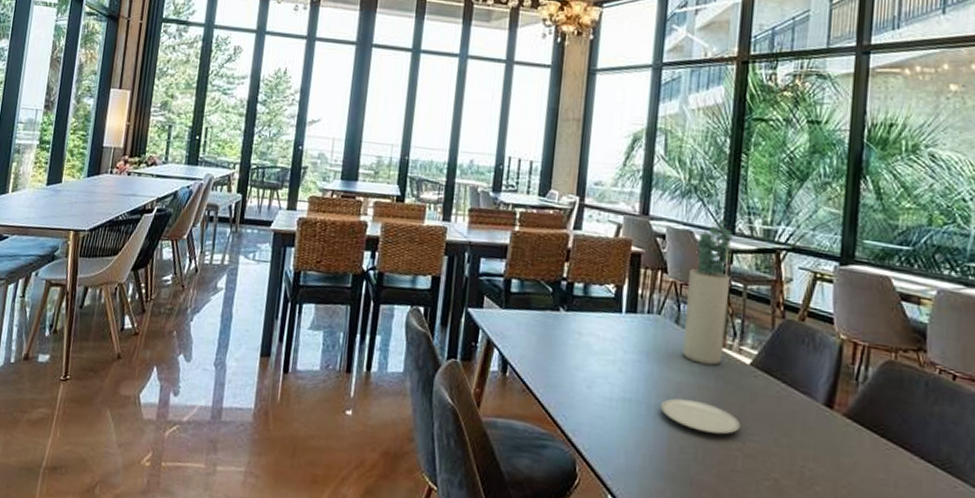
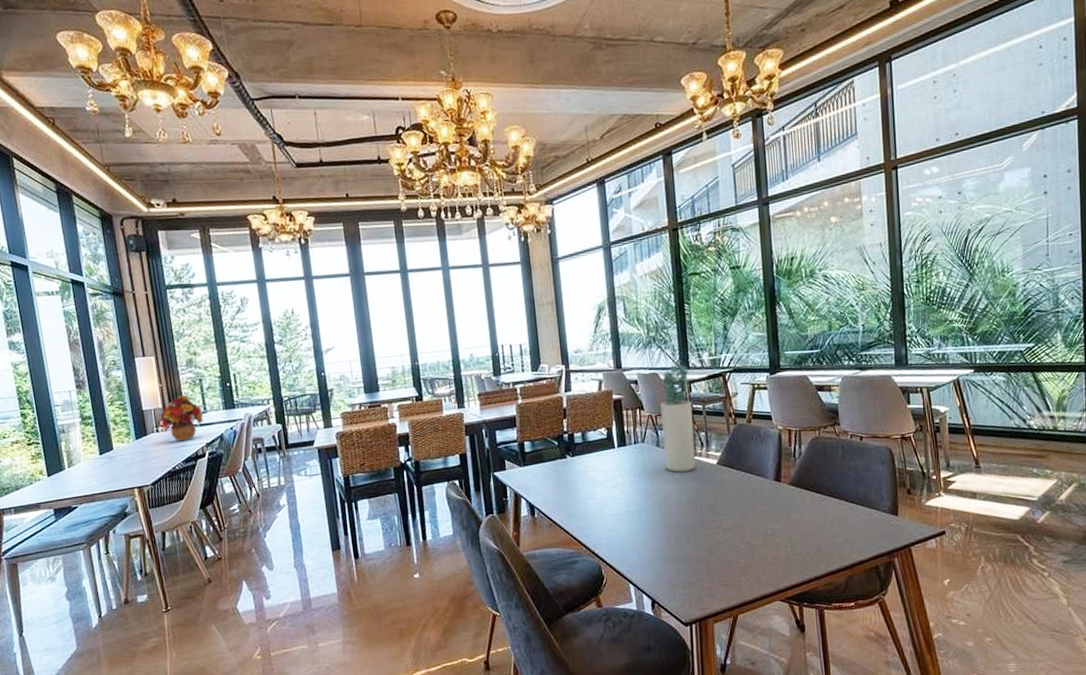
flower arrangement: none [117,138,163,190] -> present [160,395,204,442]
plate: present [660,398,741,435] -> none [656,500,717,522]

